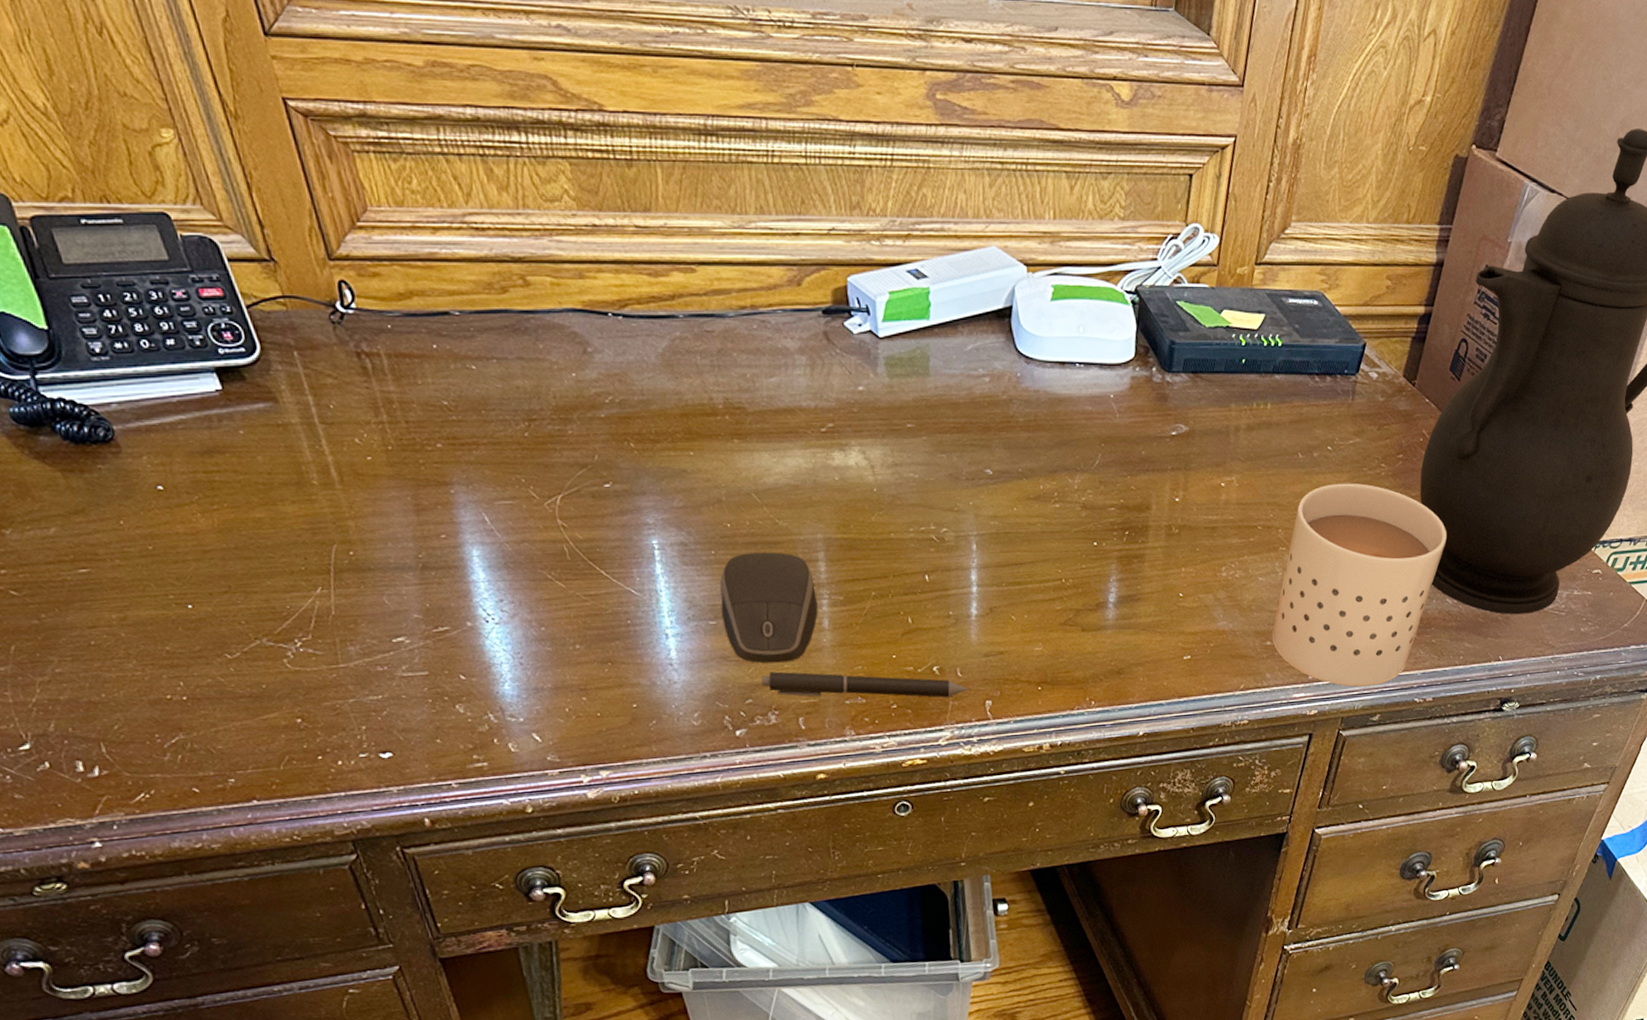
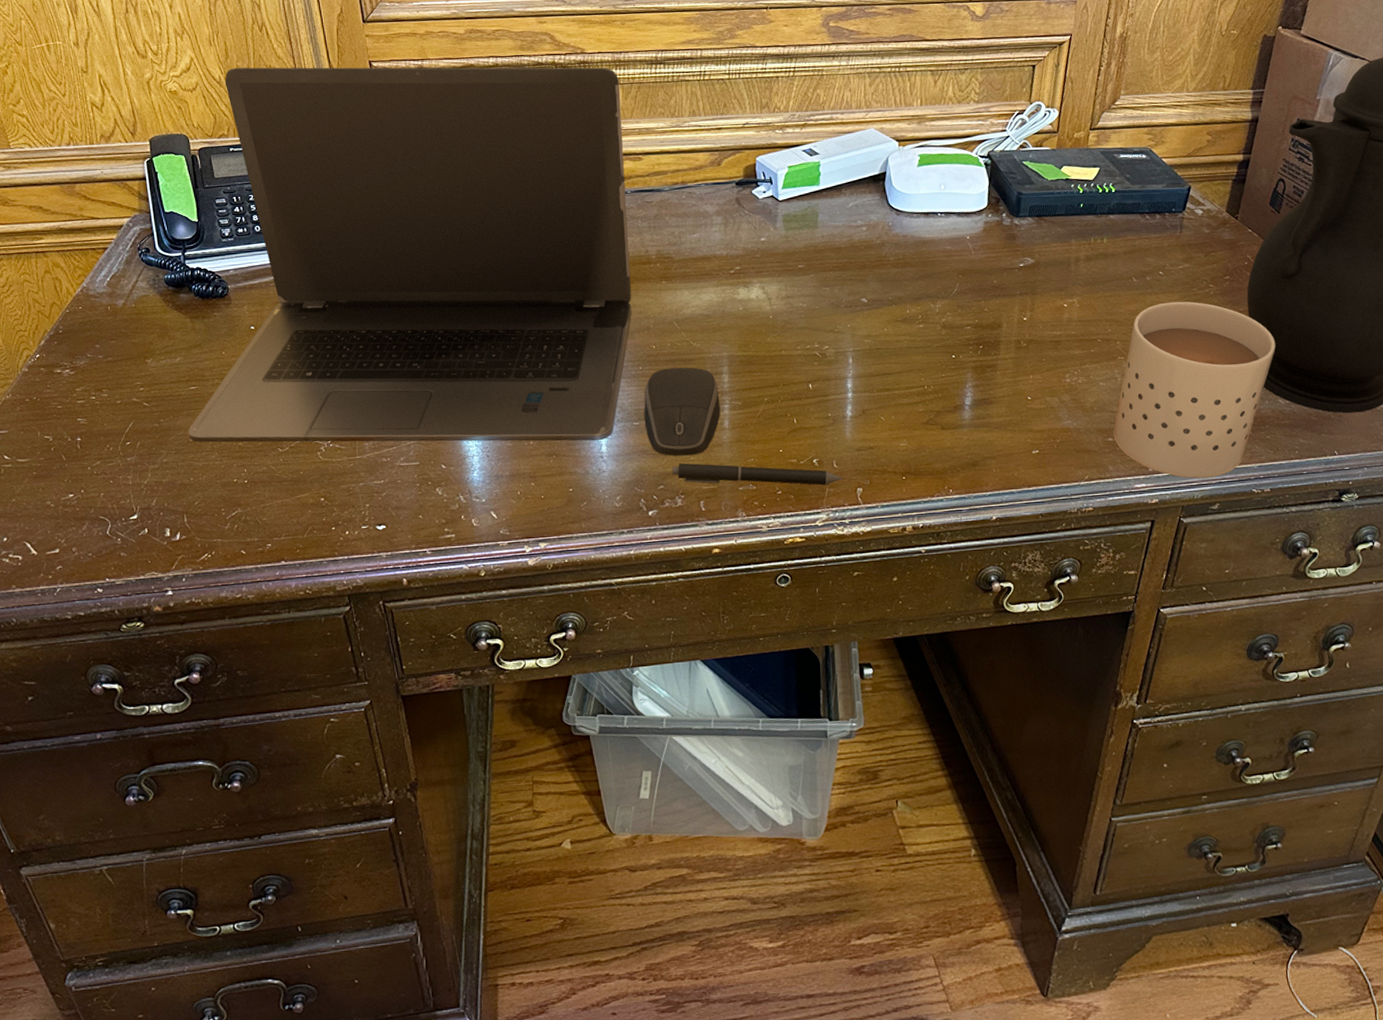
laptop computer: none [53,91,697,646] -> present [188,67,632,443]

